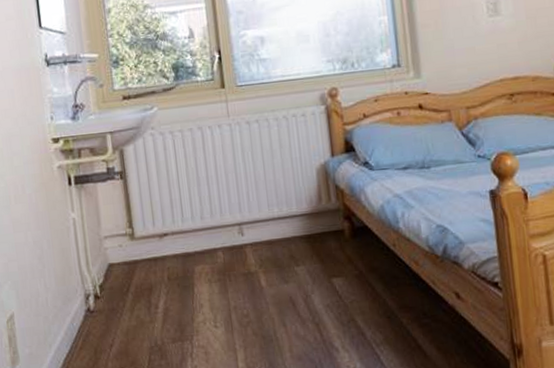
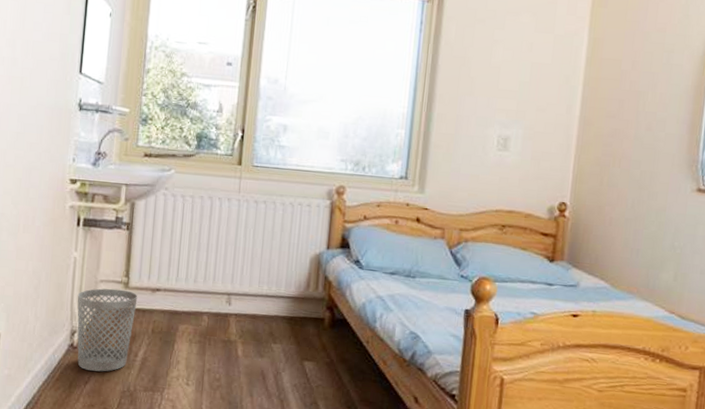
wastebasket: none [83,241,149,333] -> present [77,288,138,372]

